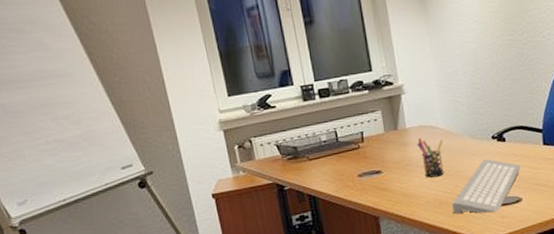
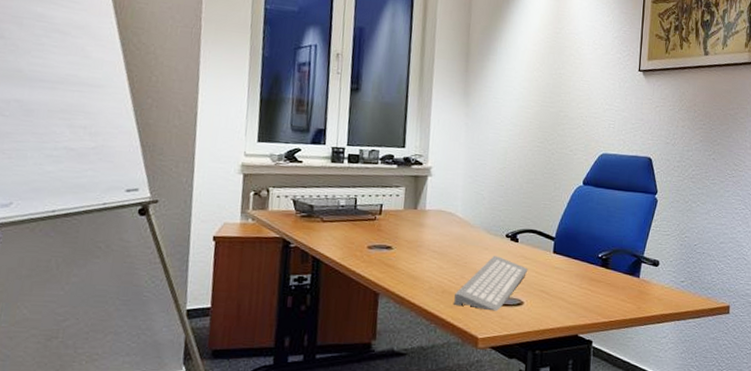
pen holder: present [416,138,444,178] -> none [432,222,459,264]

